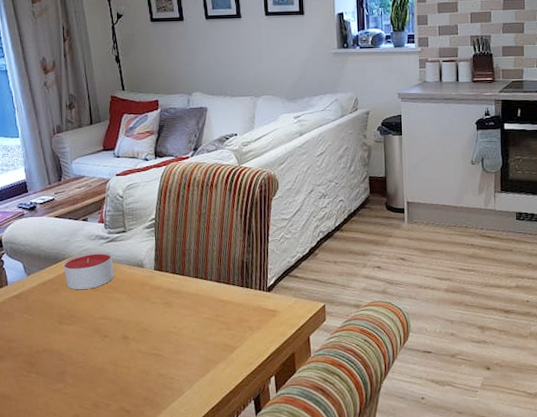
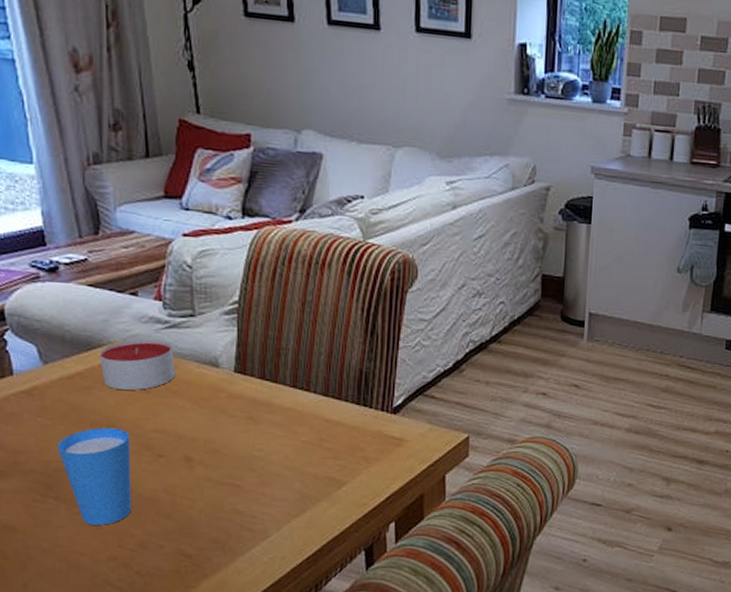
cup: none [36,318,87,392] -> present [56,427,131,525]

